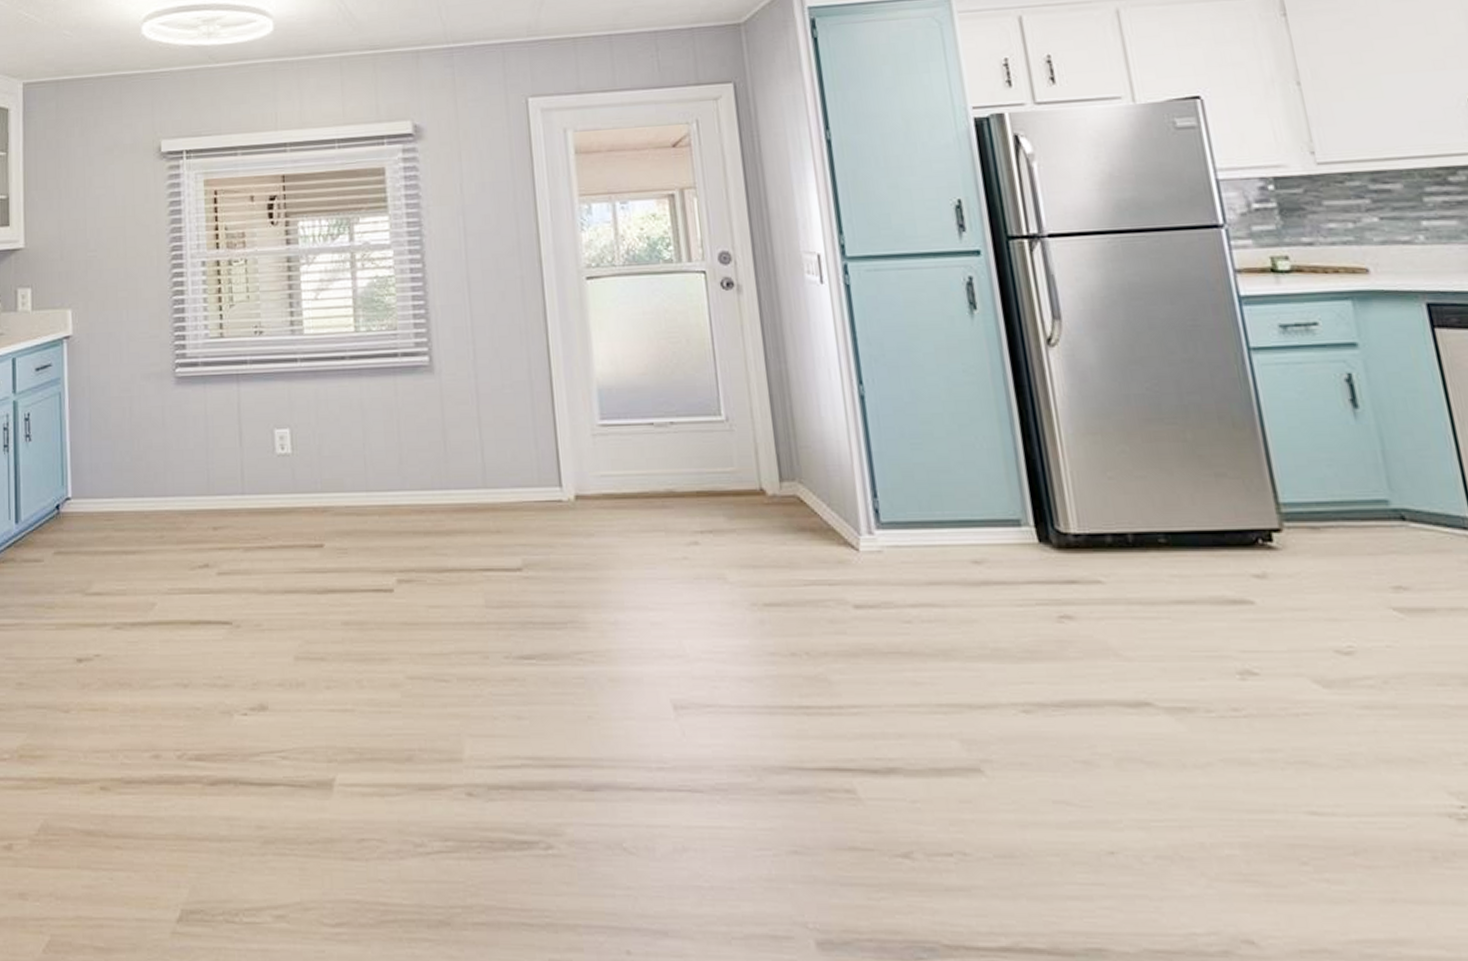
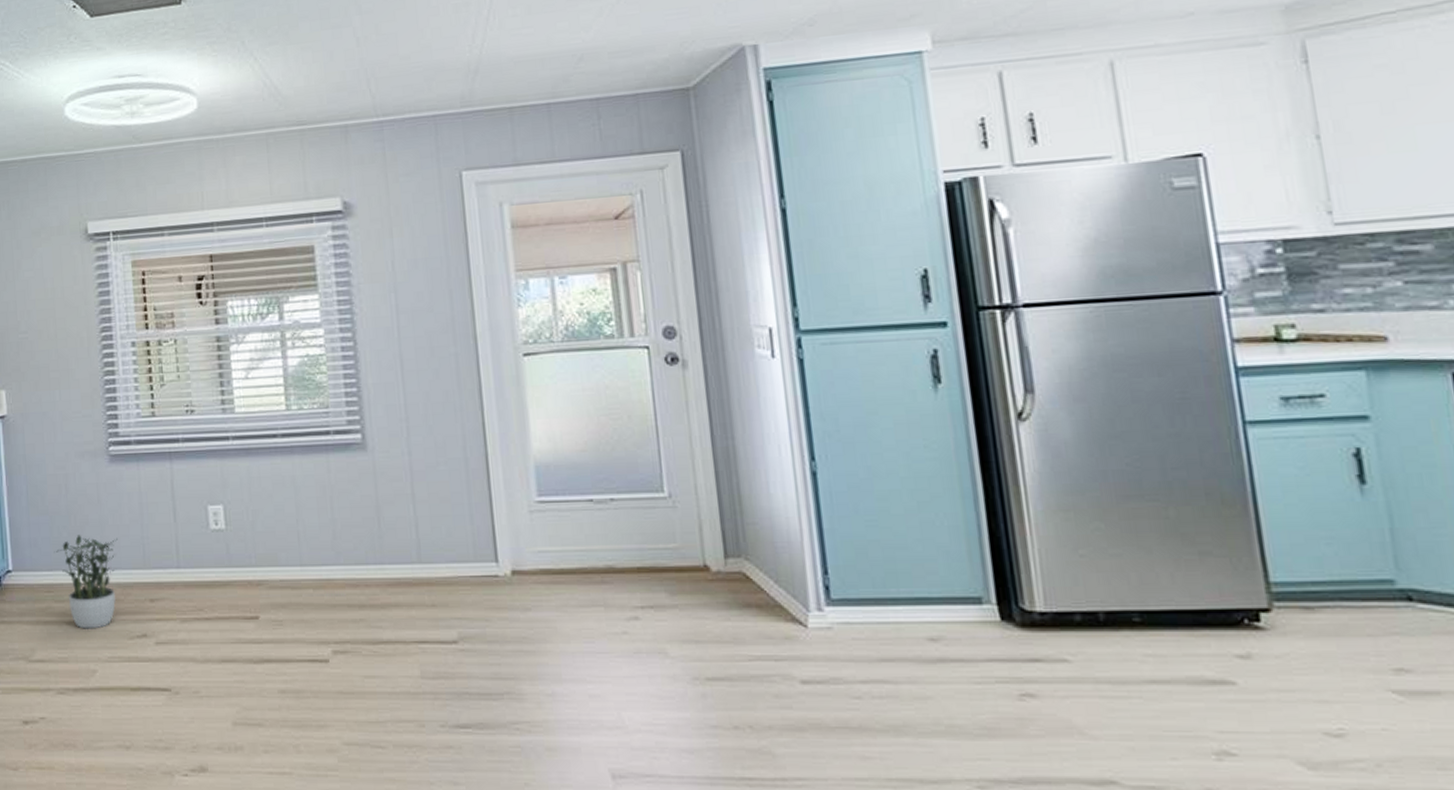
potted plant: none [115,460,182,559] -> present [54,535,118,629]

